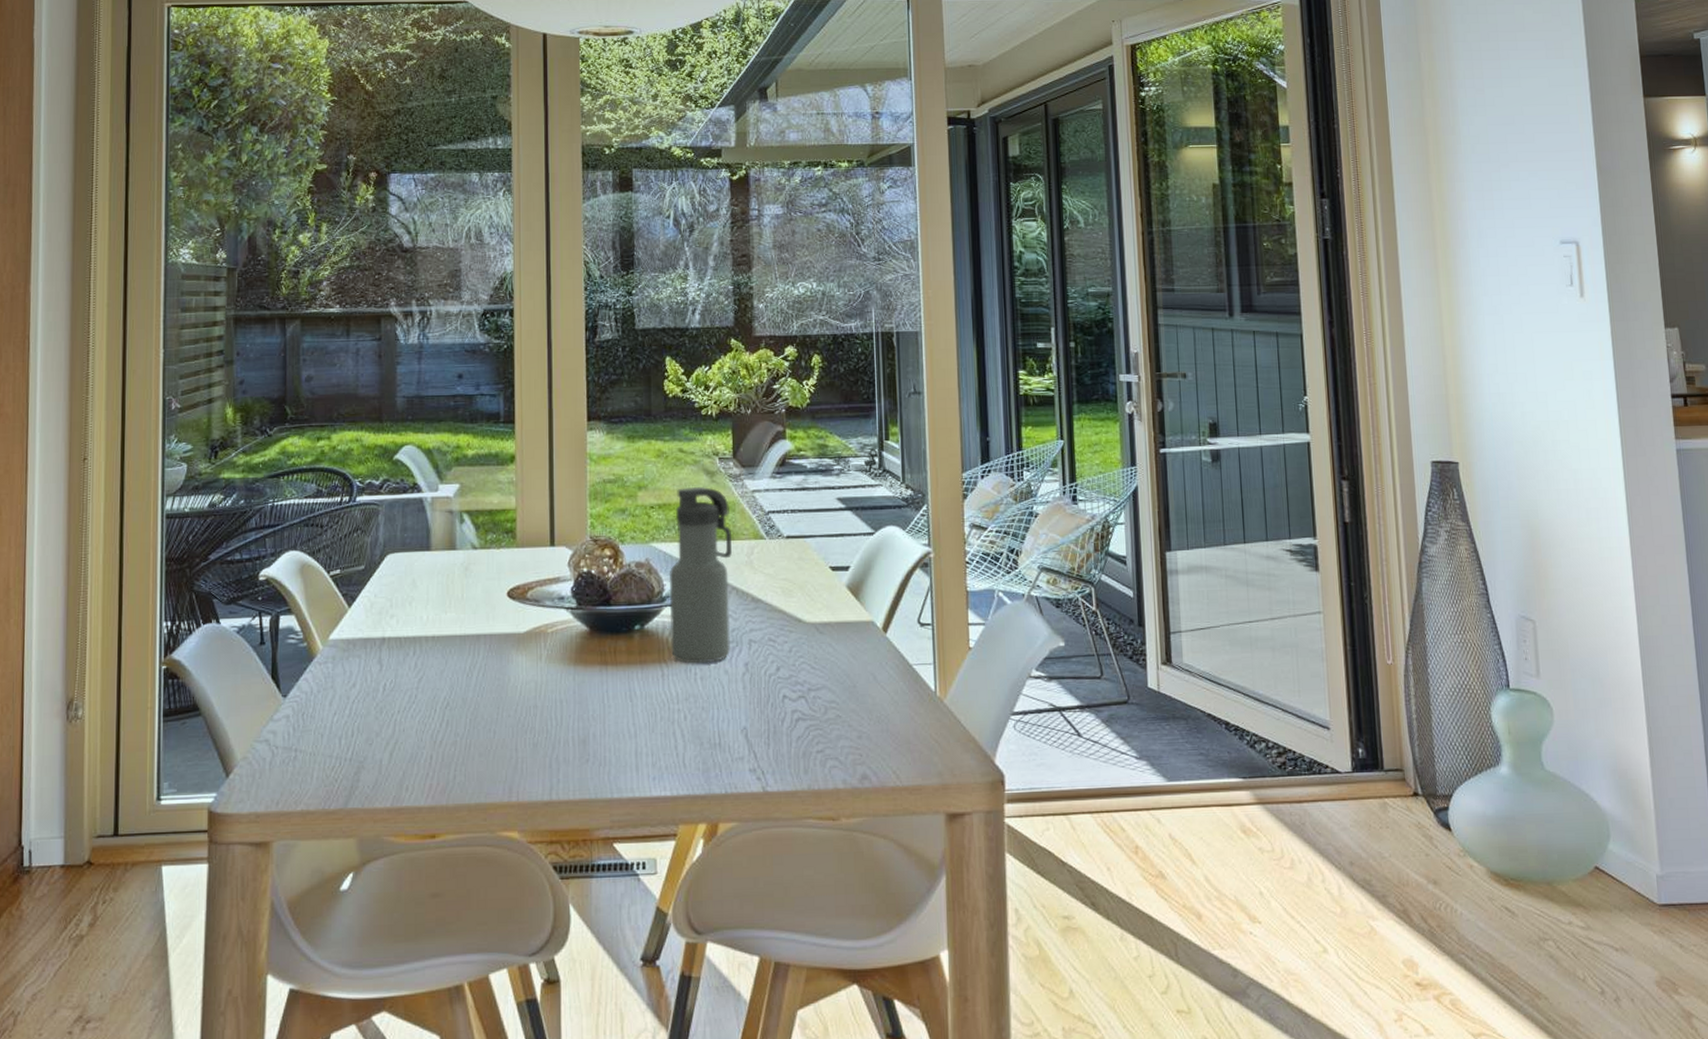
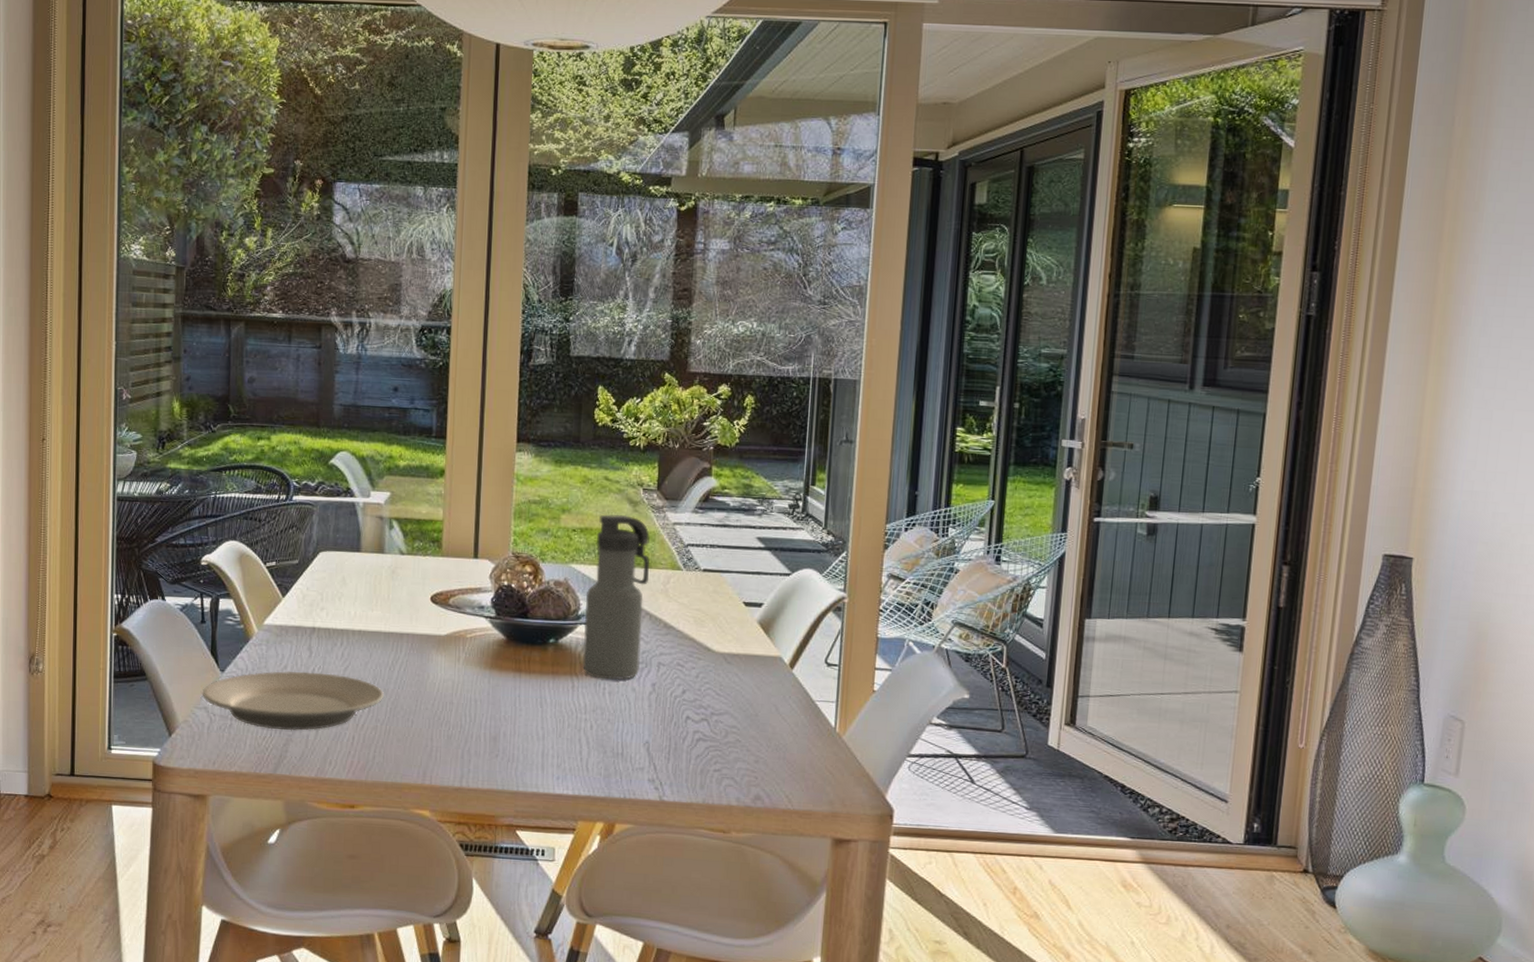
plate: none [262,687,462,758] -> present [202,671,384,731]

